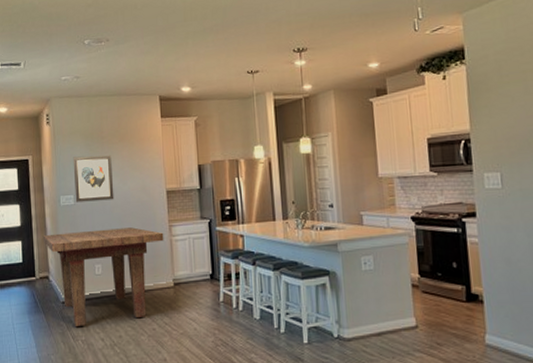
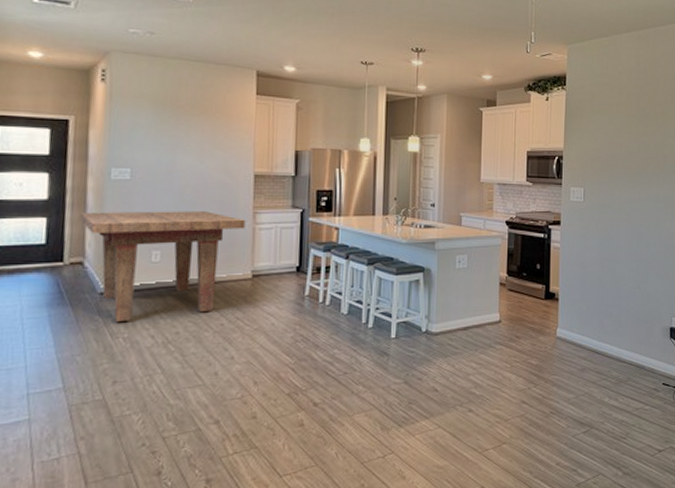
wall art: present [73,155,114,202] -> none [132,124,188,179]

